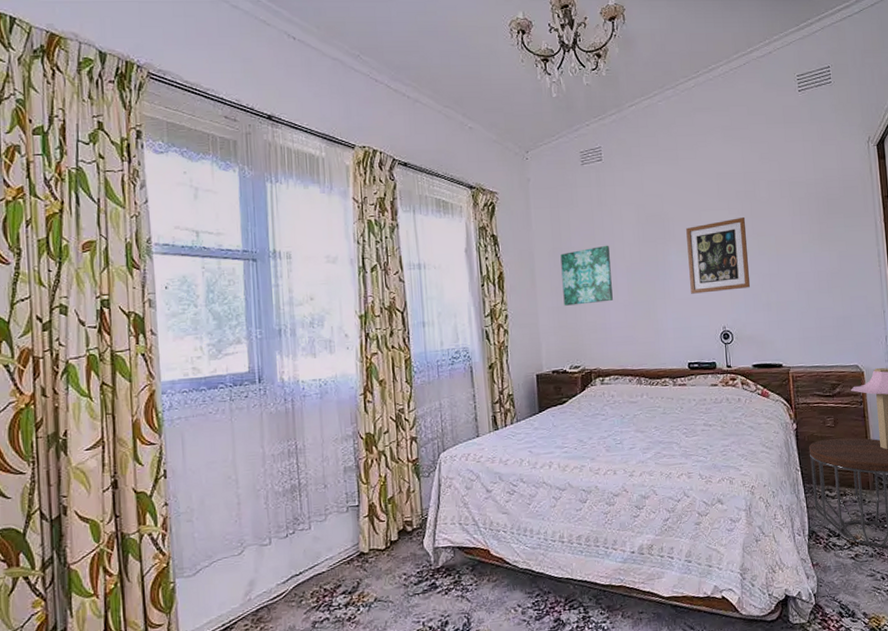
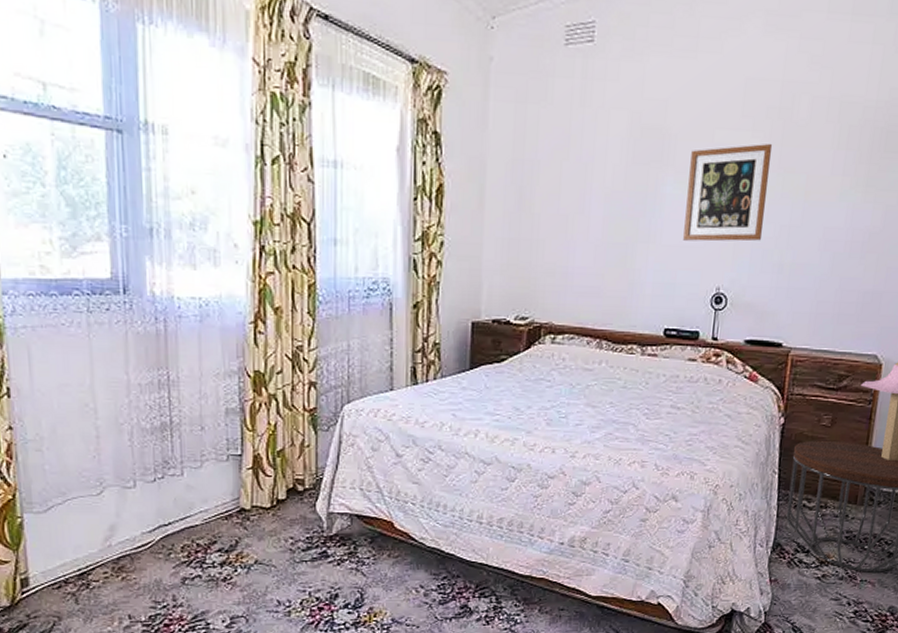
wall art: present [560,245,613,306] -> none [517,162,586,239]

